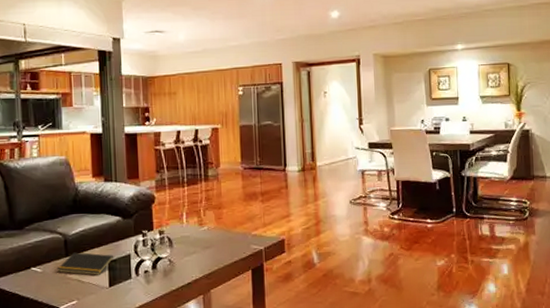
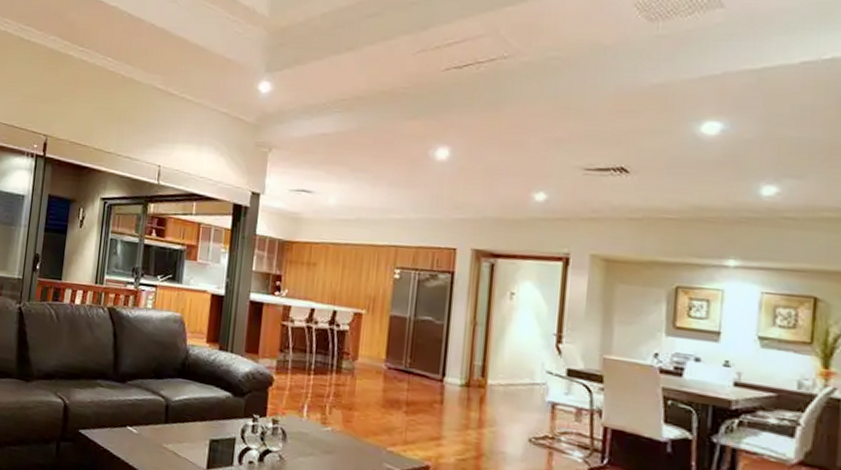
notepad: present [57,252,114,276] -> none [153,420,217,453]

